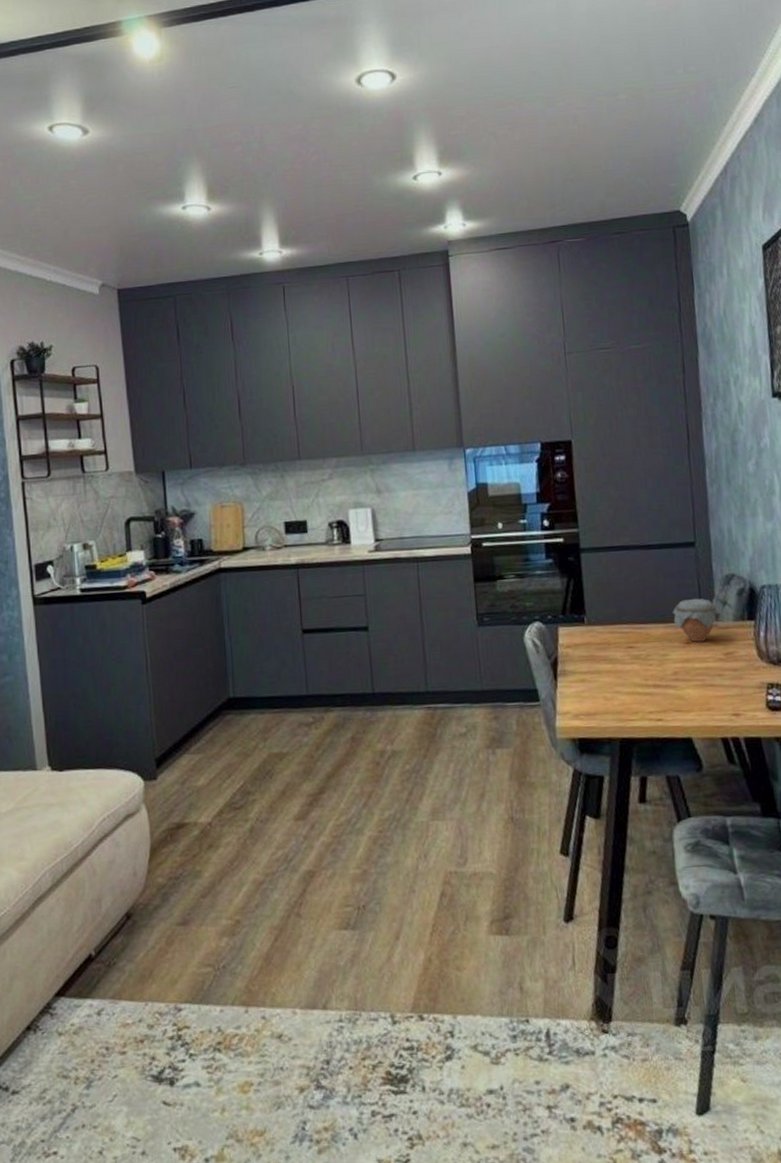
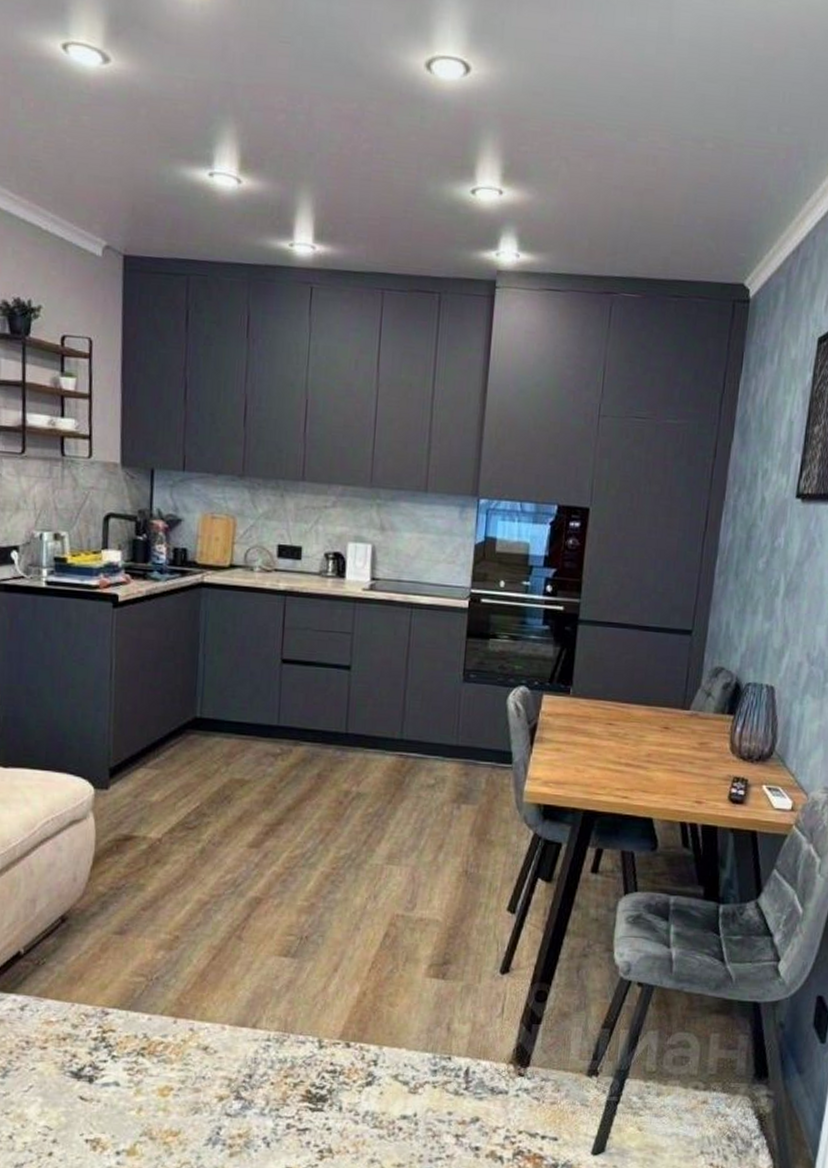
jar: present [672,598,721,642] -> none [656,685,703,729]

